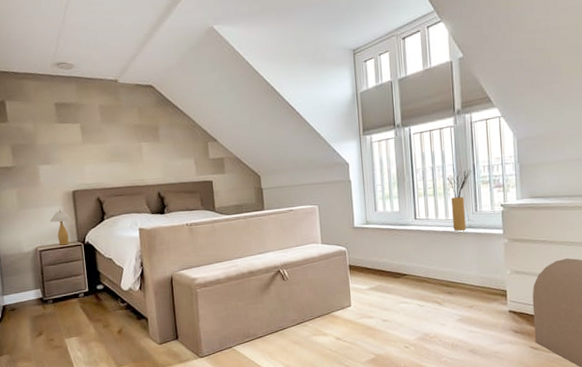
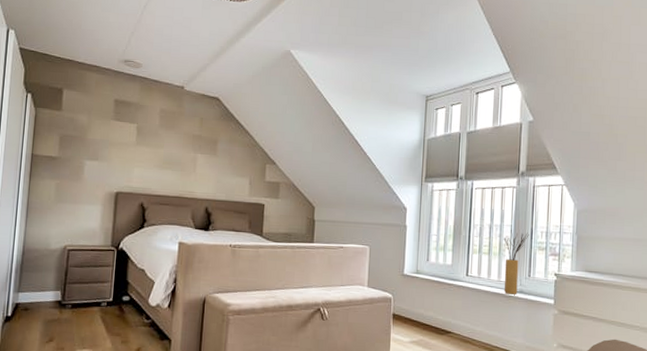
table lamp: present [50,208,72,246] -> none [85,208,110,248]

